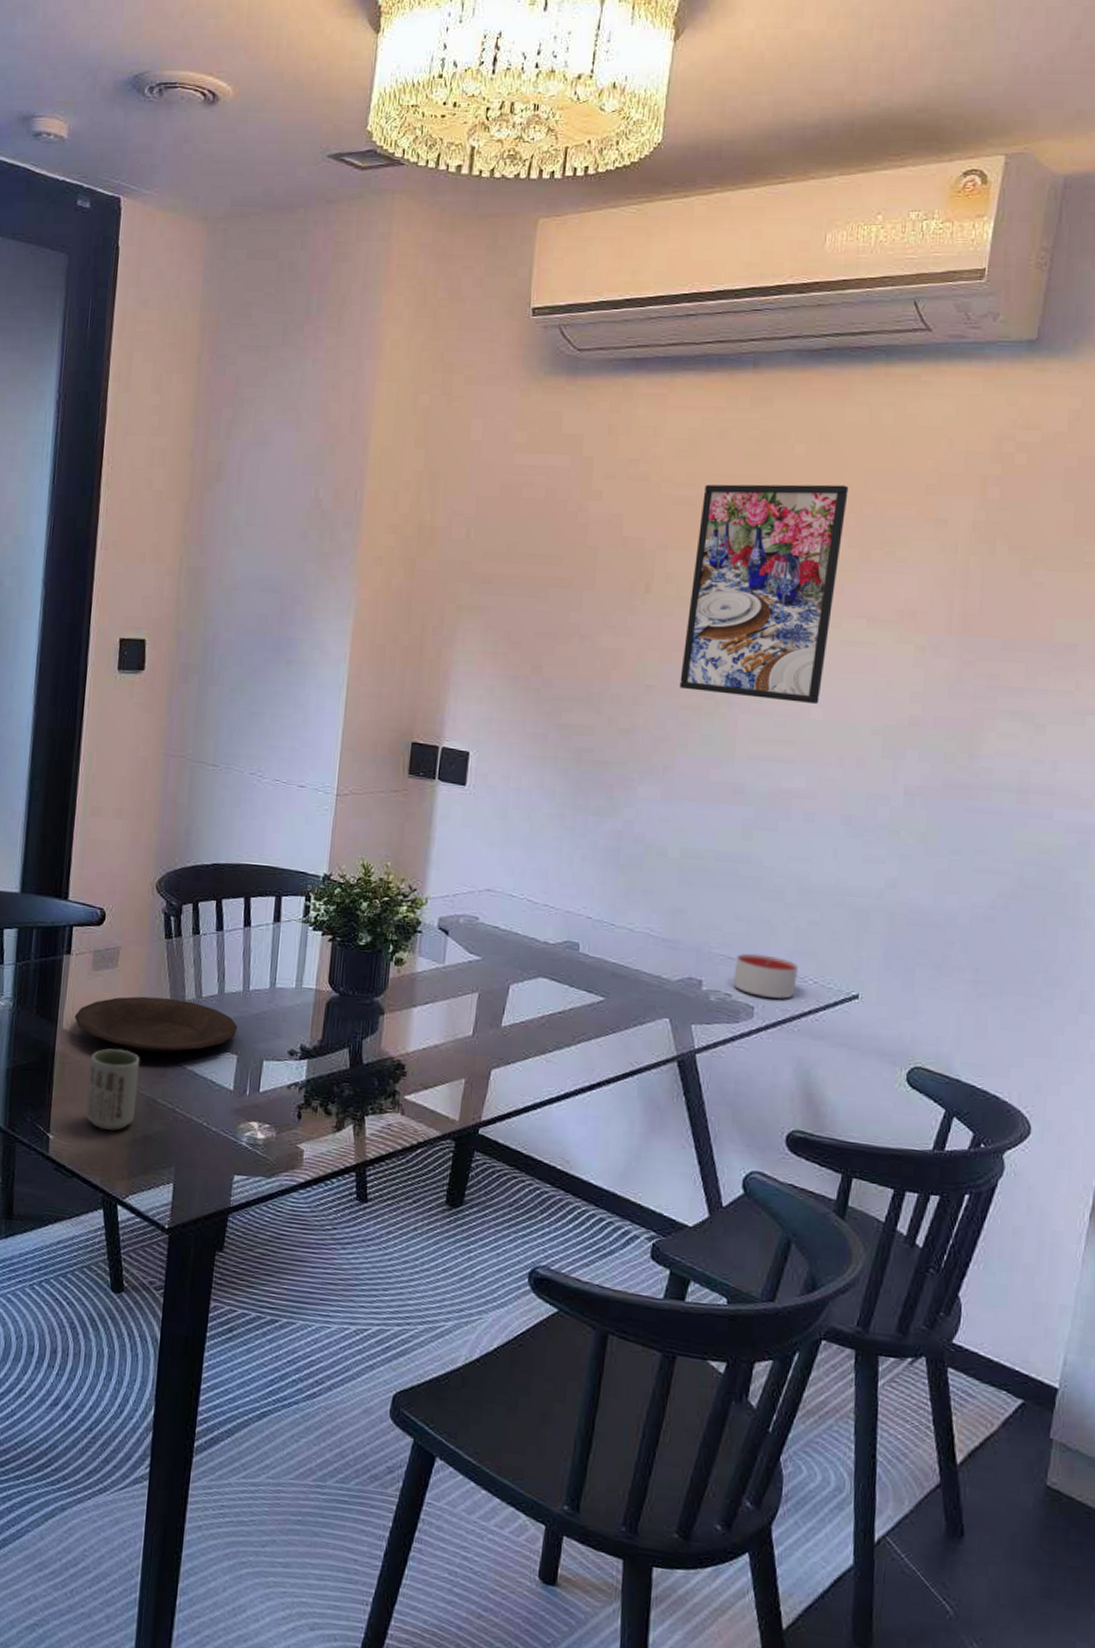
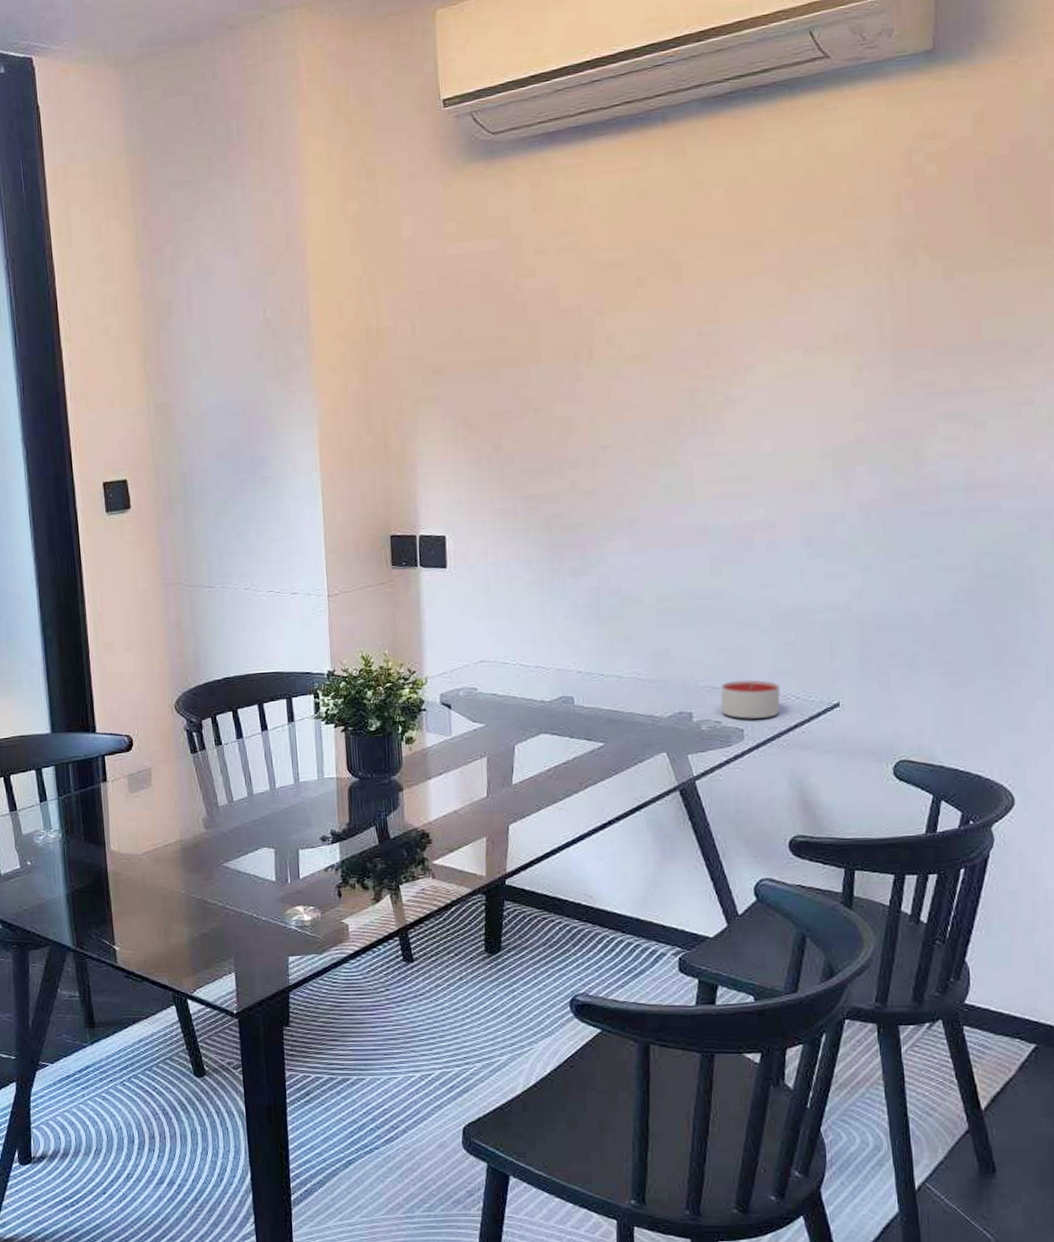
plate: present [74,996,238,1053] -> none [119,807,271,859]
cup: present [85,1048,140,1131] -> none [141,860,190,934]
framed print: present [679,484,849,705] -> none [631,223,770,444]

